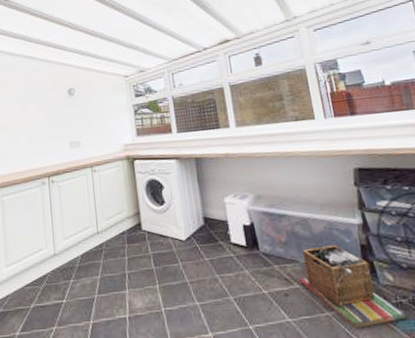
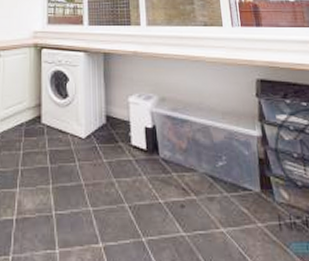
laundry basket: present [300,244,406,328] -> none [197,155,299,248]

